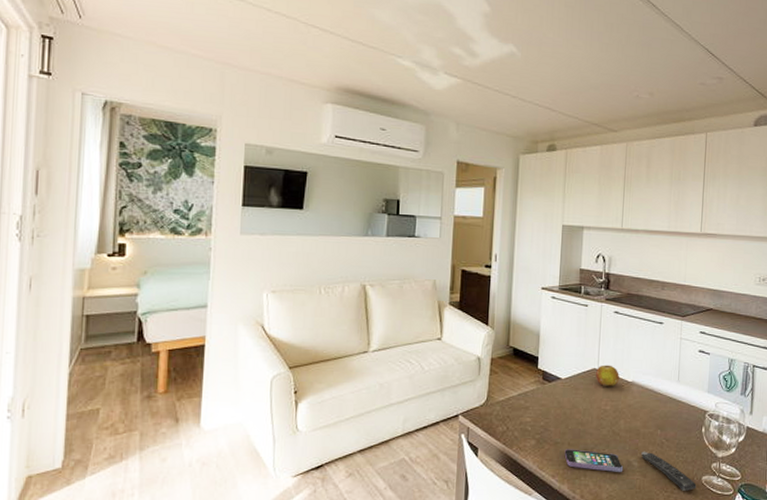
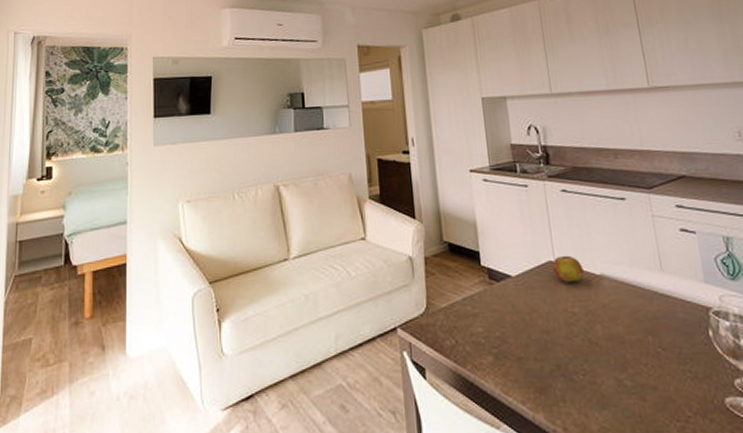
smartphone: present [564,449,624,472] -> none [531,365,614,395]
remote control: present [641,451,697,491] -> none [632,365,720,419]

